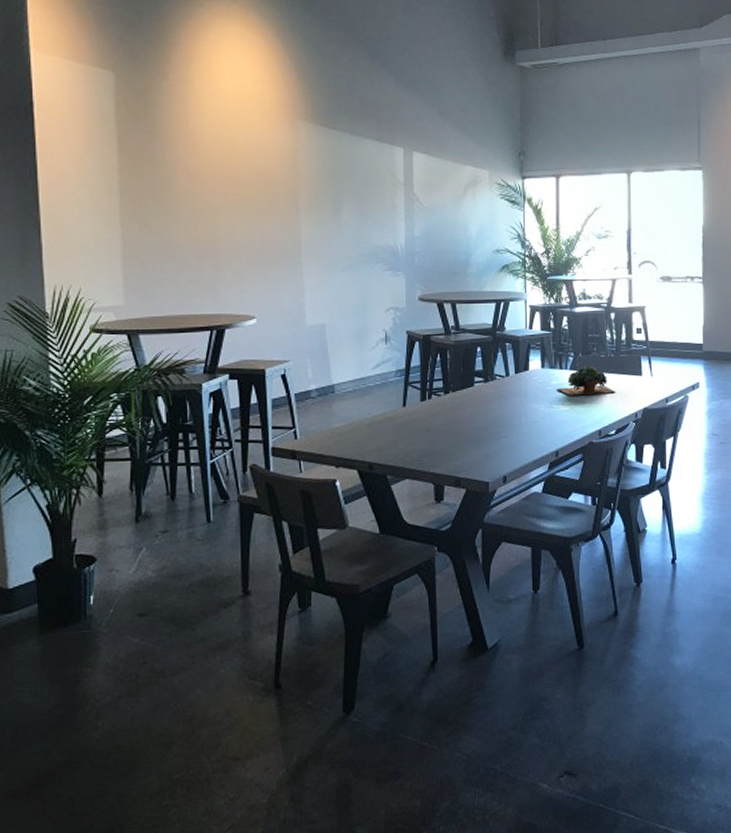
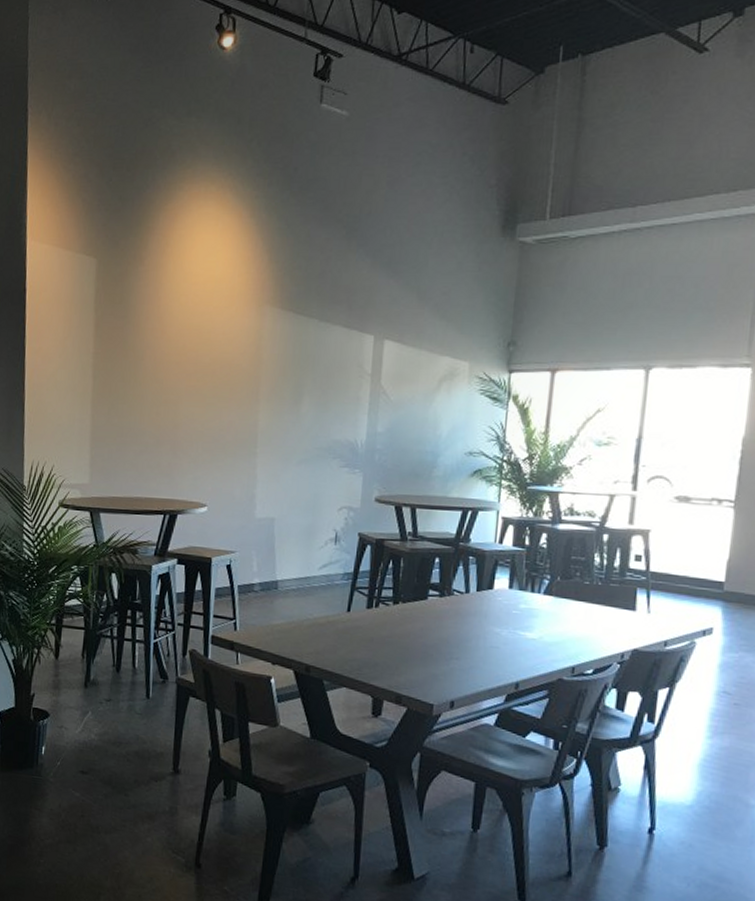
succulent plant: present [556,365,615,396] -> none [524,591,598,627]

